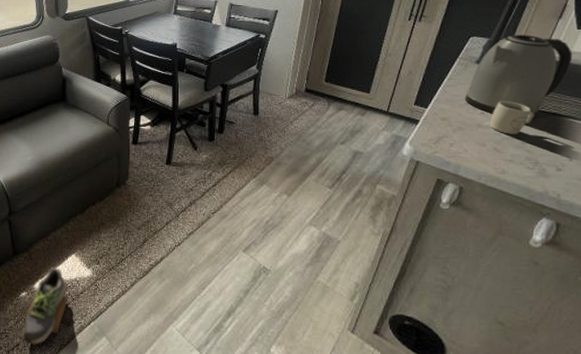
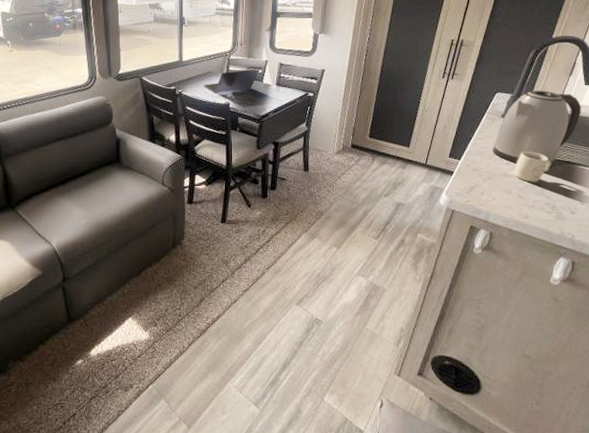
shoe: present [21,266,67,345] -> none [77,331,125,414]
laptop: none [151,10,209,34] -> present [204,69,260,93]

